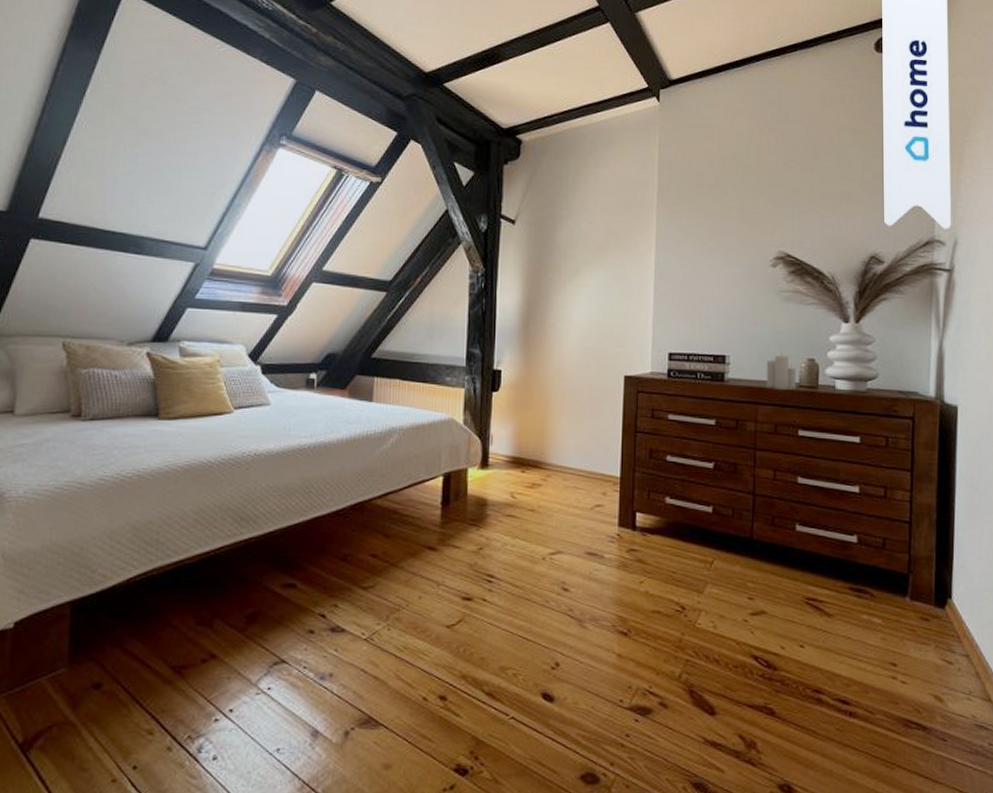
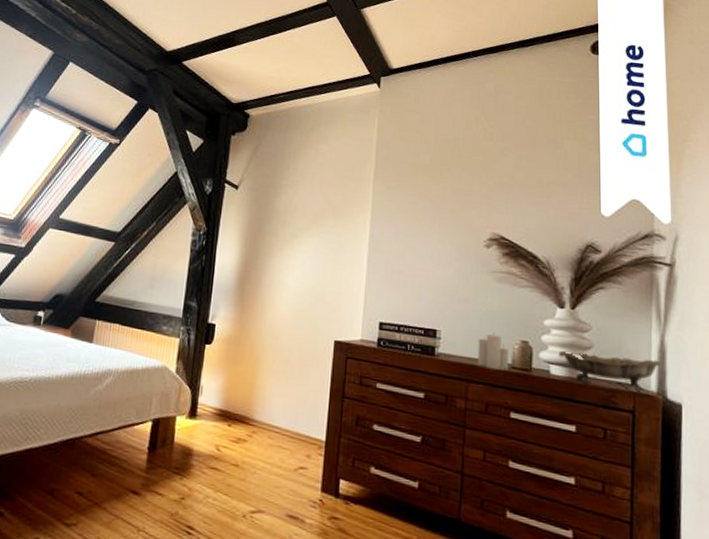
decorative bowl: none [844,365,942,399] -> present [559,350,664,392]

